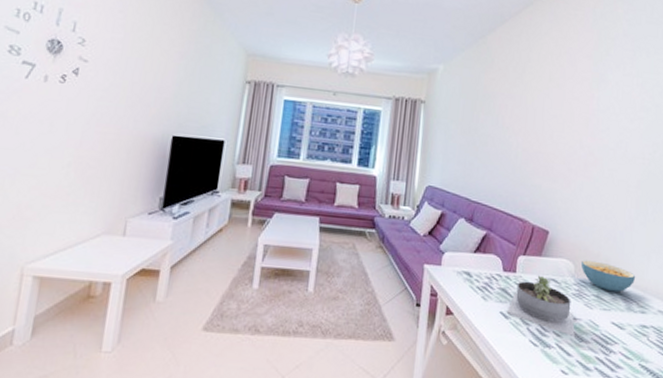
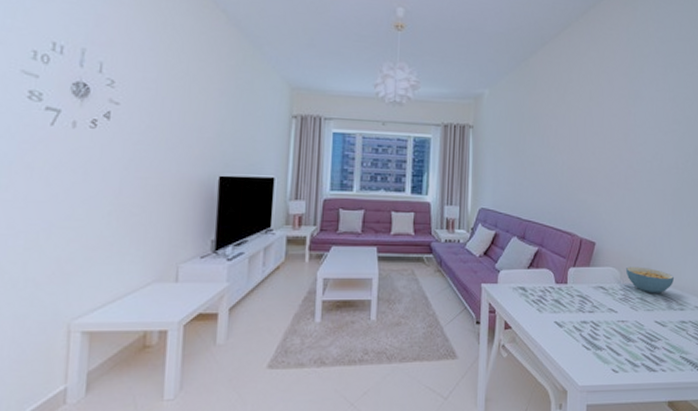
succulent planter: present [508,275,575,338] -> none [562,284,623,338]

